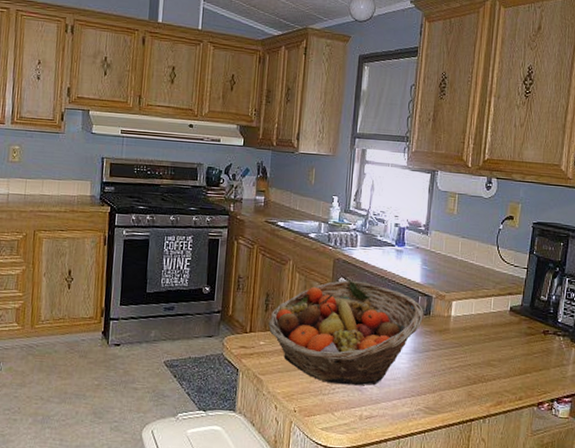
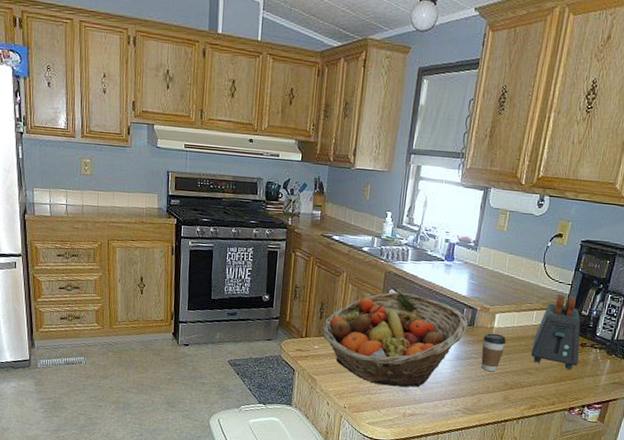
coffee cup: none [440,322,465,364] -> present [481,333,506,371]
toaster: none [492,278,543,360] -> present [531,294,581,370]

